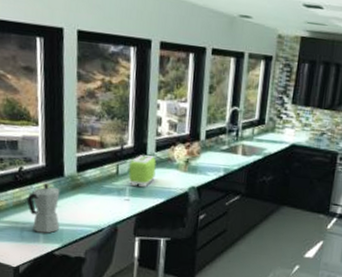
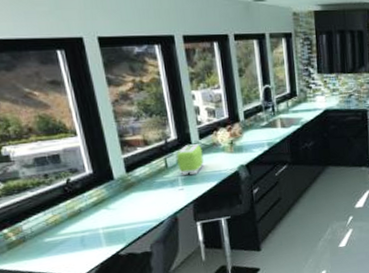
moka pot: present [26,183,60,233] -> none [80,189,121,238]

